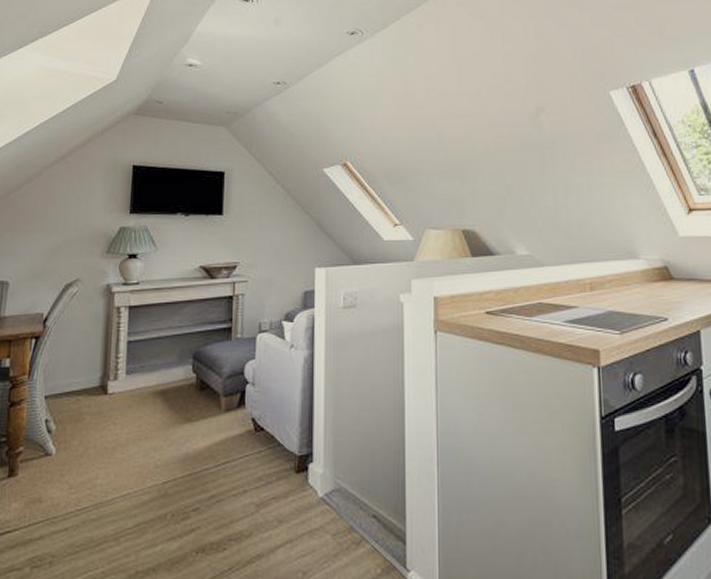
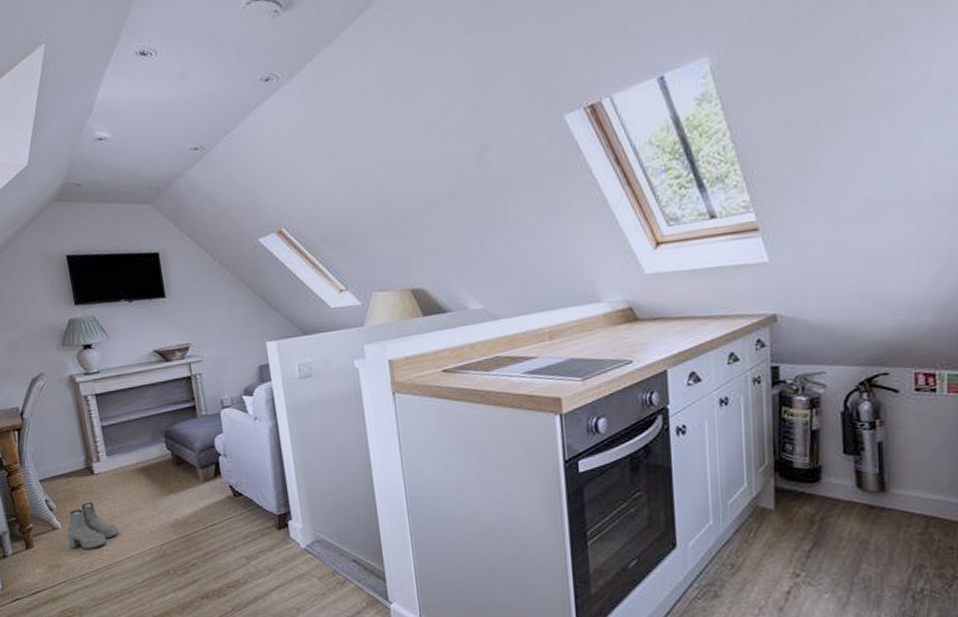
boots: none [59,426,119,482] -> present [66,502,119,549]

